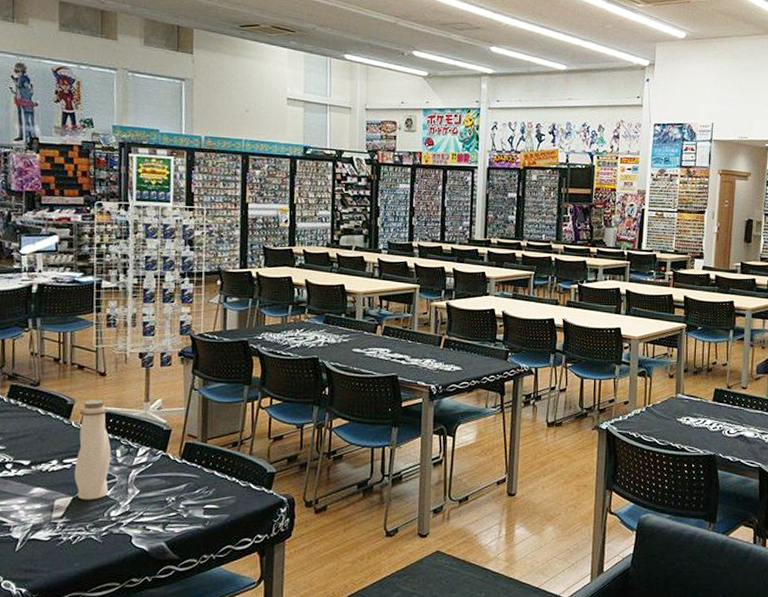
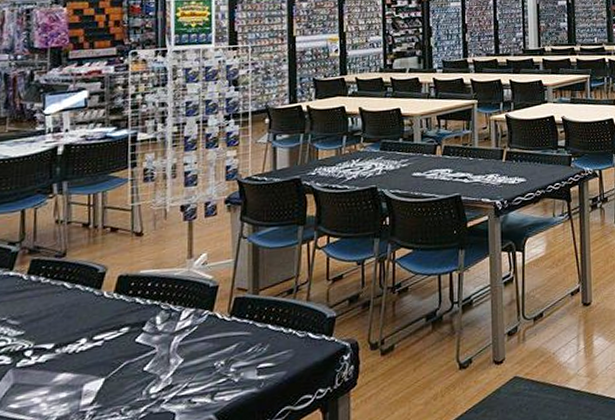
water bottle: present [74,400,112,500] -> none [106,263,150,380]

